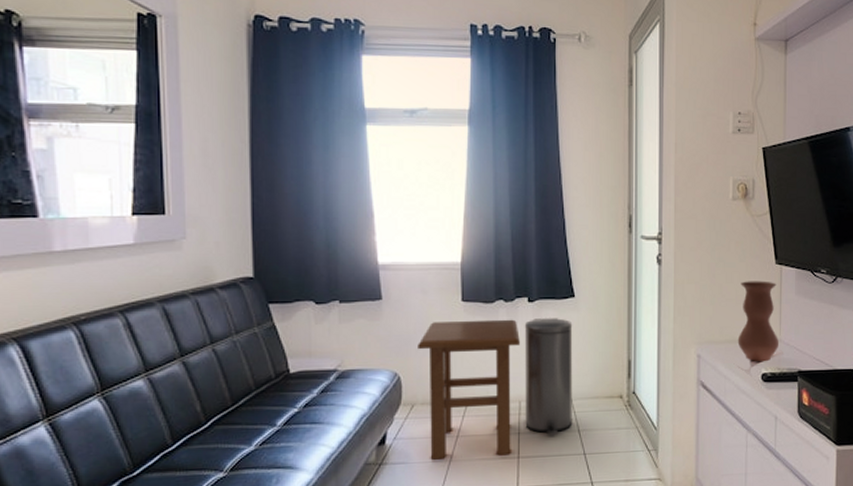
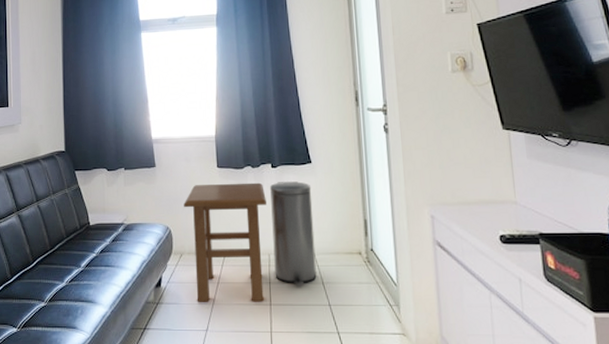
vase: present [737,281,780,362] -> none [468,145,516,224]

